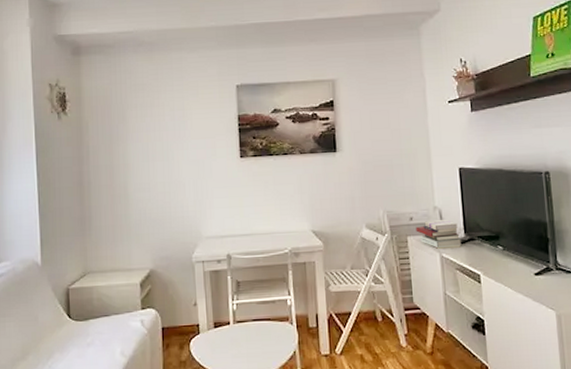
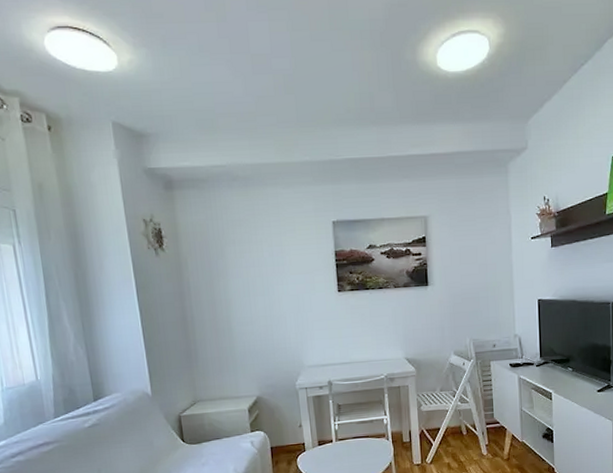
books: present [415,219,462,250] -> none [498,345,537,372]

